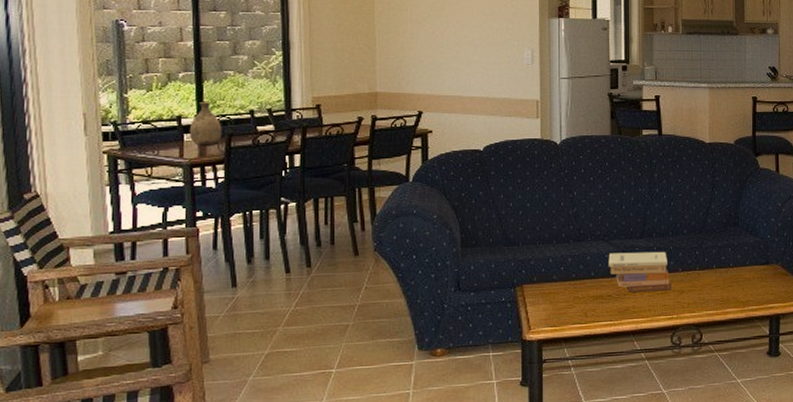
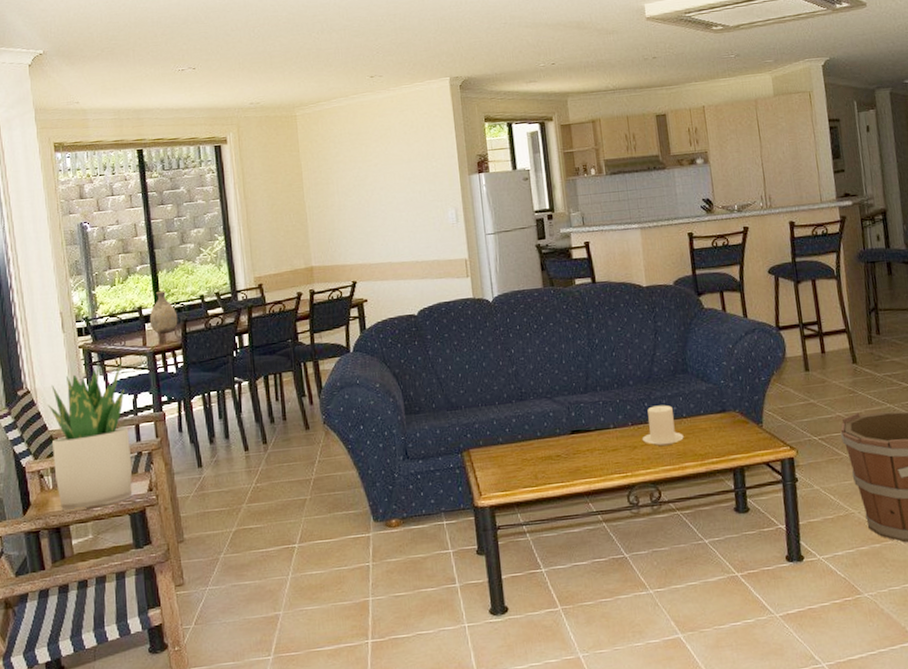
planter: none [61,171,156,327] -> present [48,361,133,513]
books: present [608,251,671,293] -> none [553,405,623,452]
candle: none [690,254,729,292] -> present [642,405,684,446]

